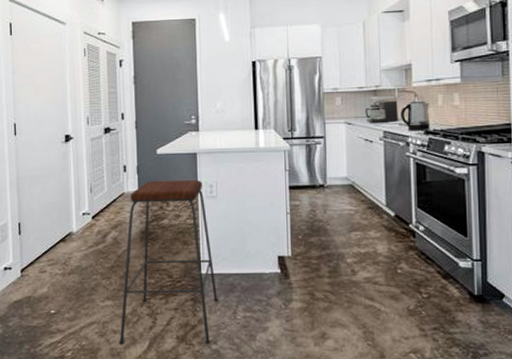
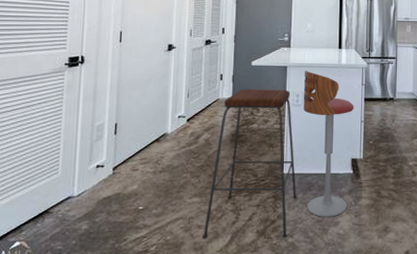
bar stool: none [217,156,278,322] -> present [303,70,355,217]

